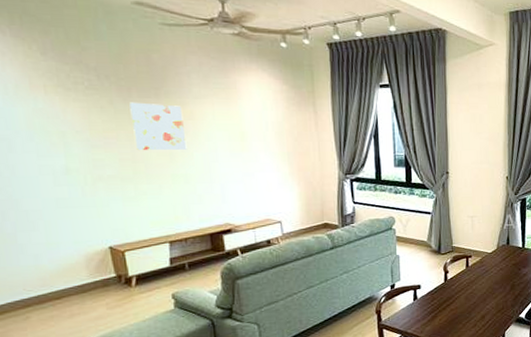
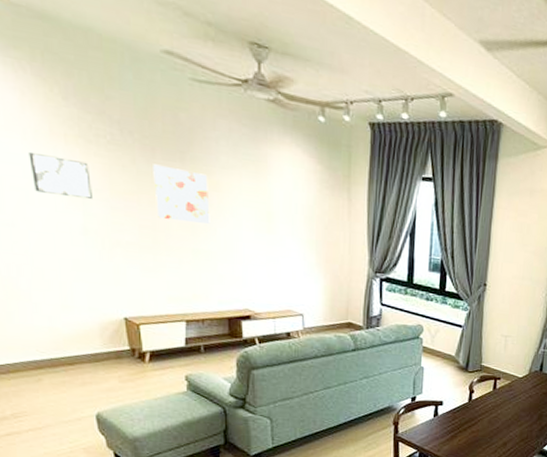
wall art: none [10,106,73,140] -> present [28,152,92,199]

